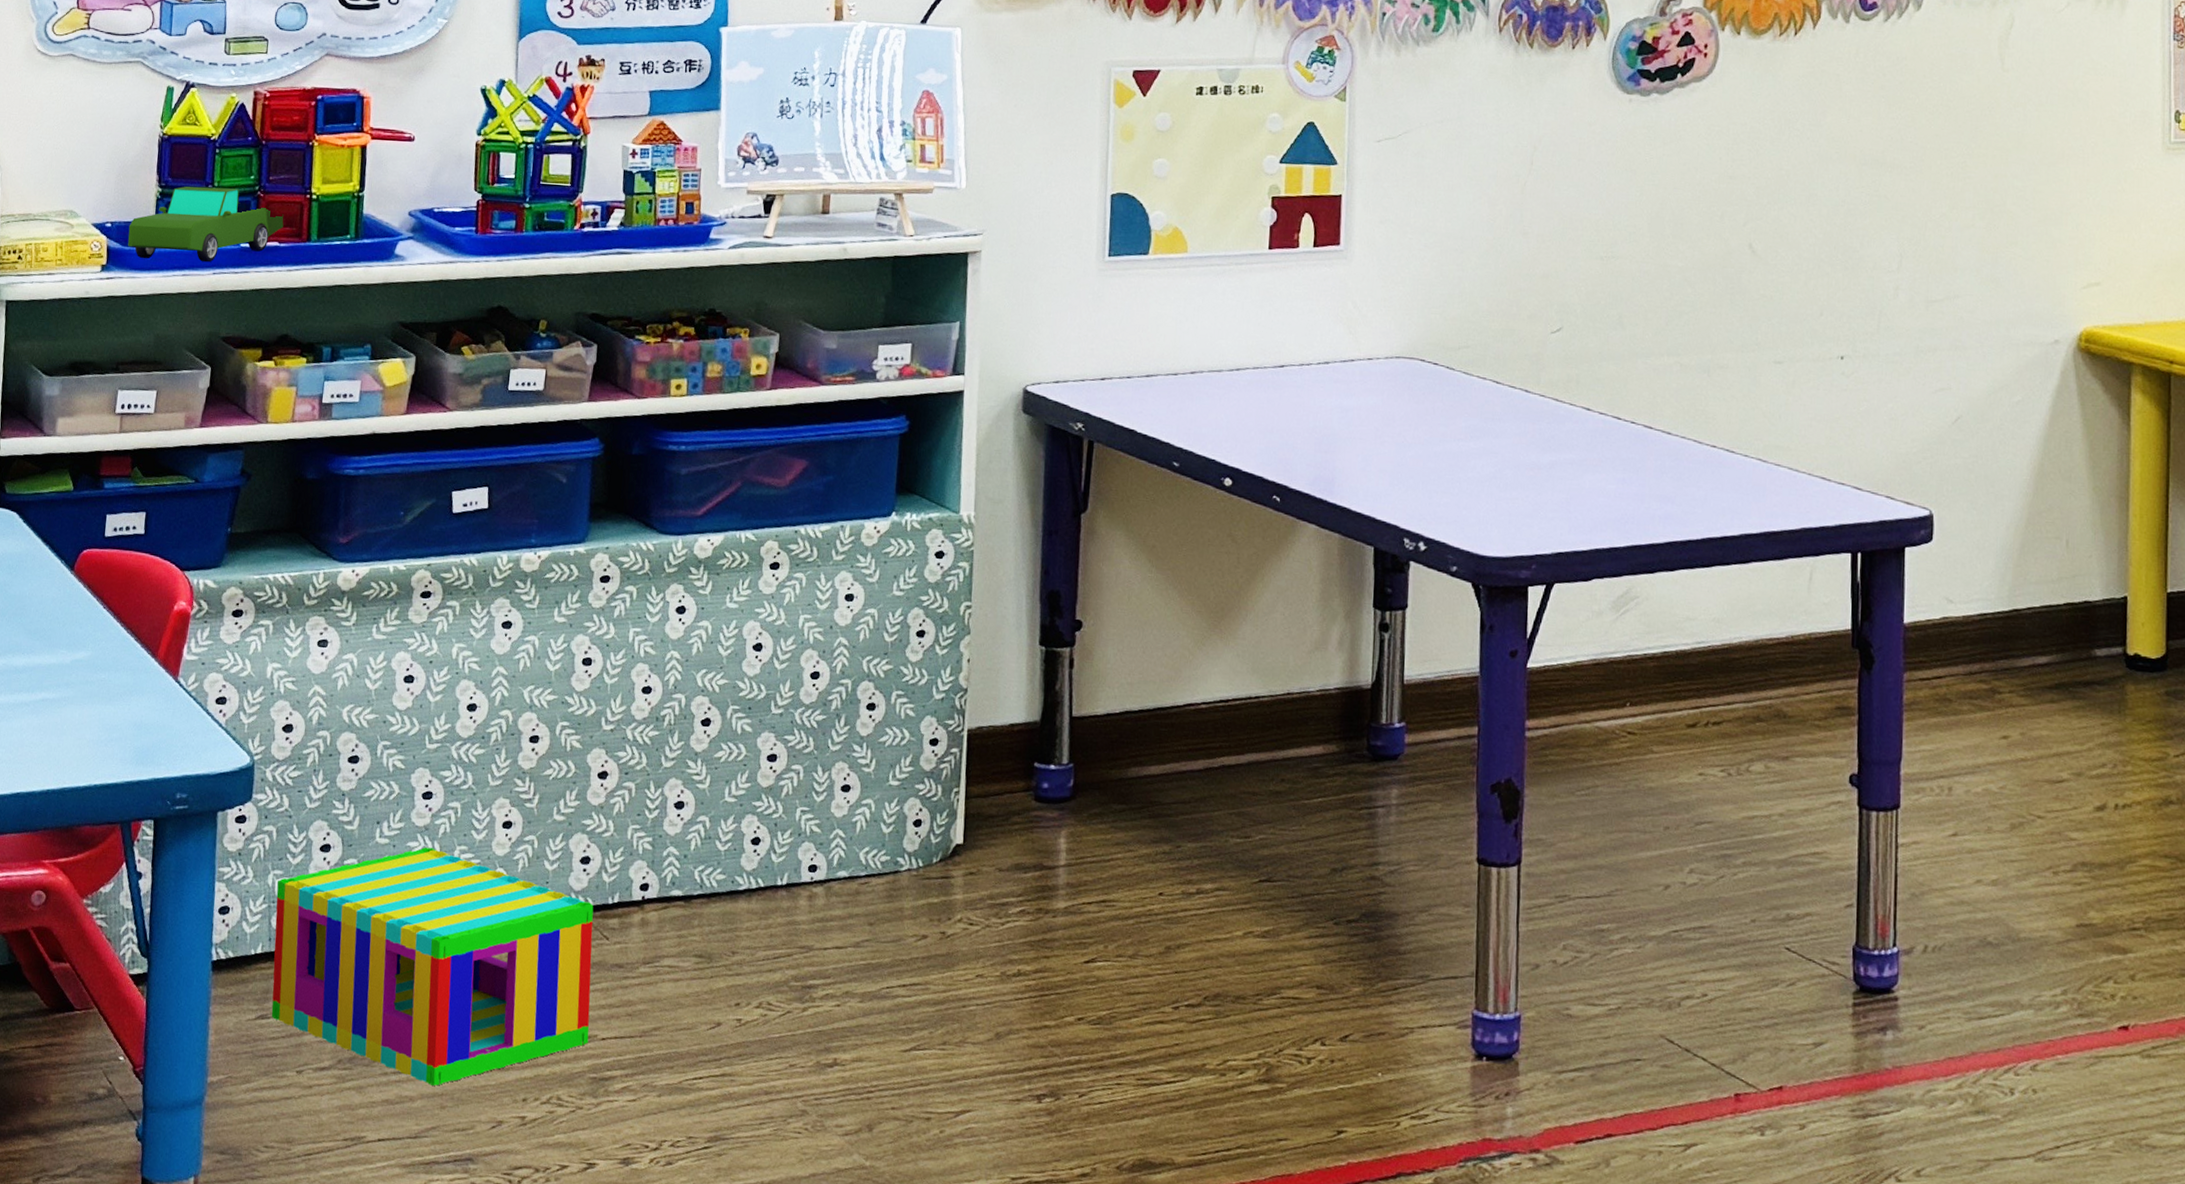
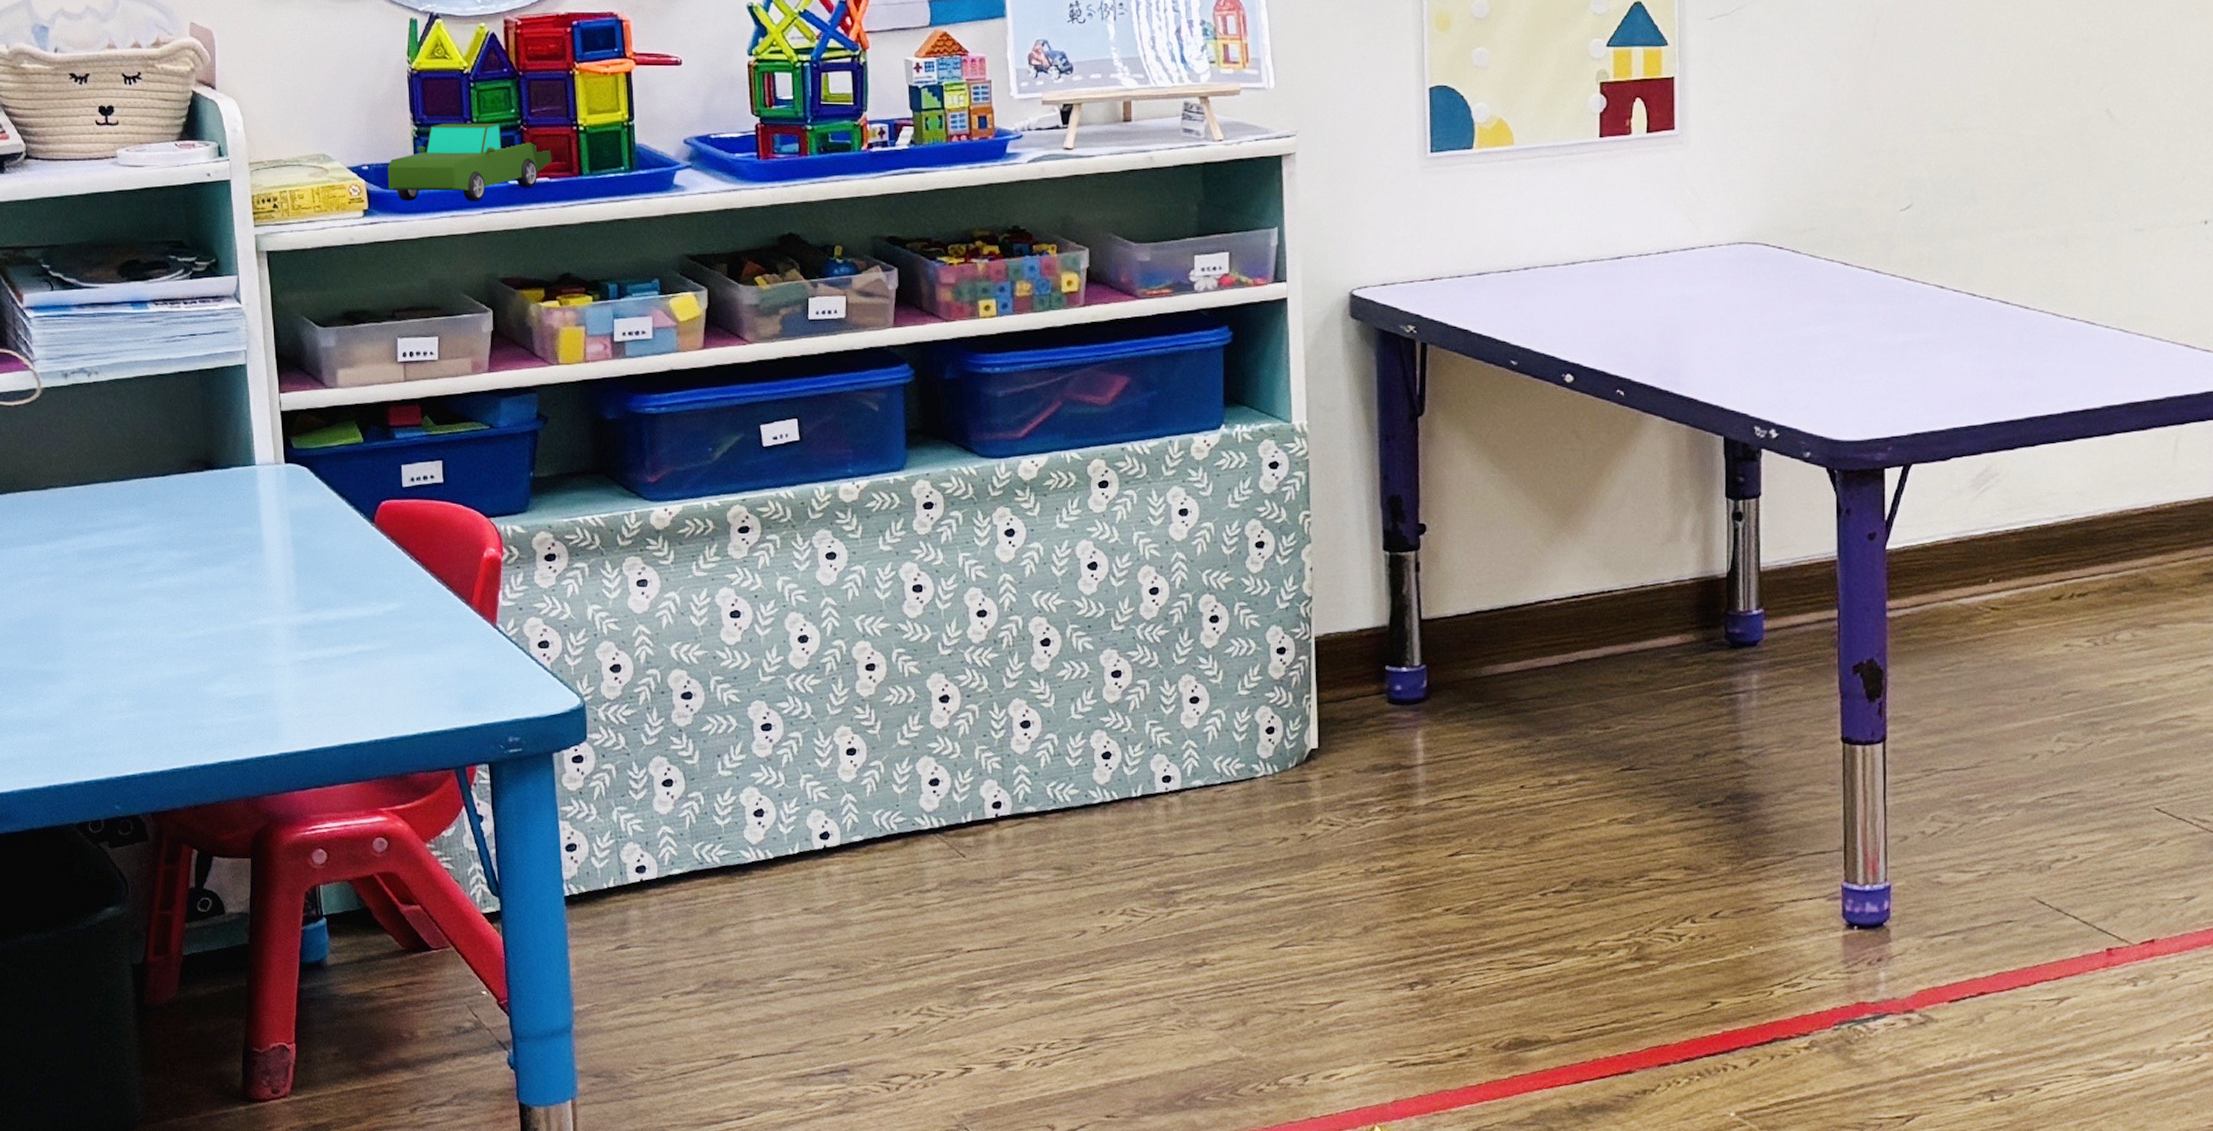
toy box: present [271,847,594,1086] -> none [622,776,954,1004]

